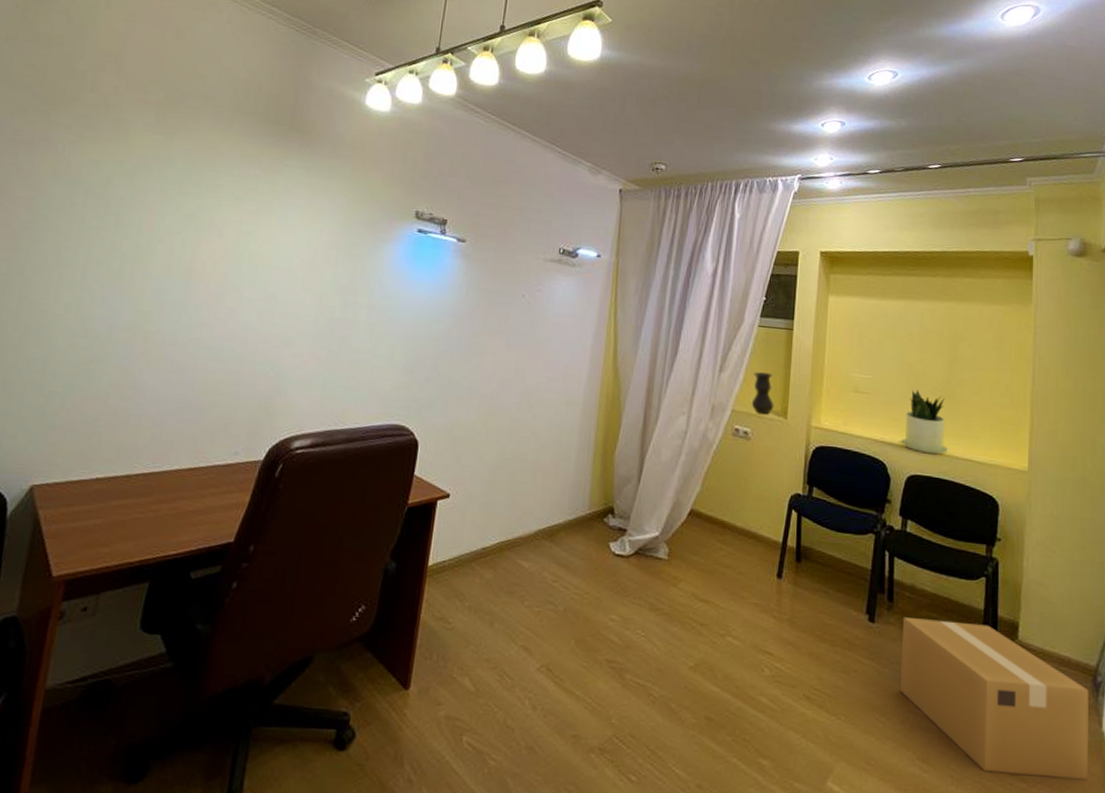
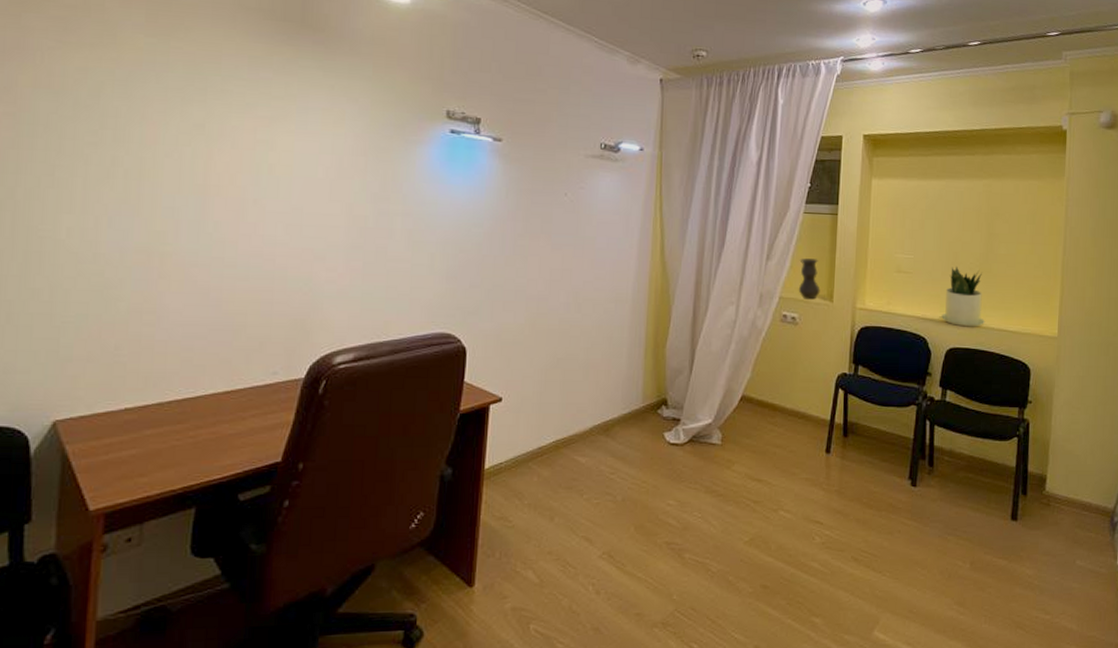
cardboard box: present [899,617,1089,781] -> none [939,479,1107,609]

